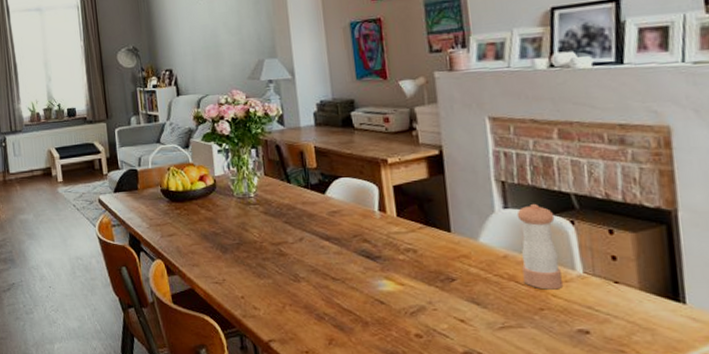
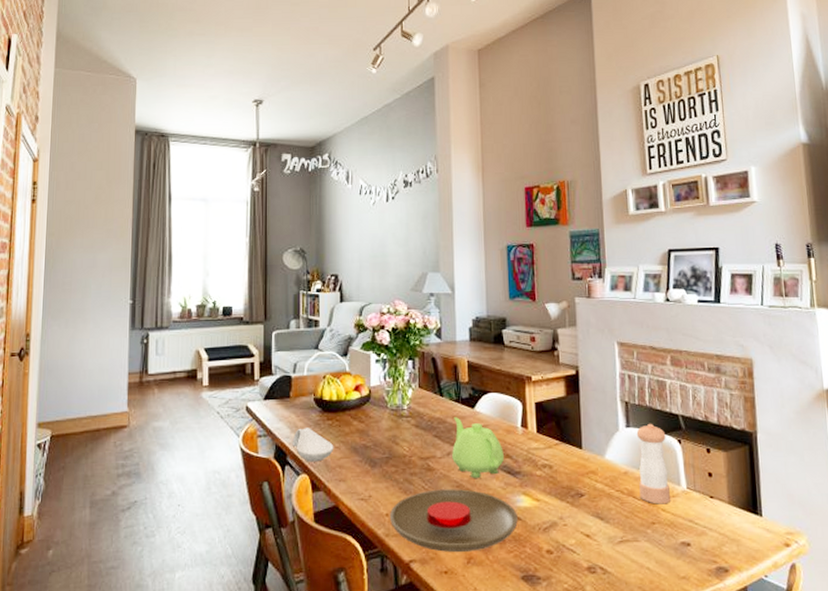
spoon rest: none [144,217,185,249] -> present [292,428,334,462]
plate: none [245,273,381,333] -> present [390,489,518,552]
teapot: none [304,203,362,263] -> present [452,417,504,478]

